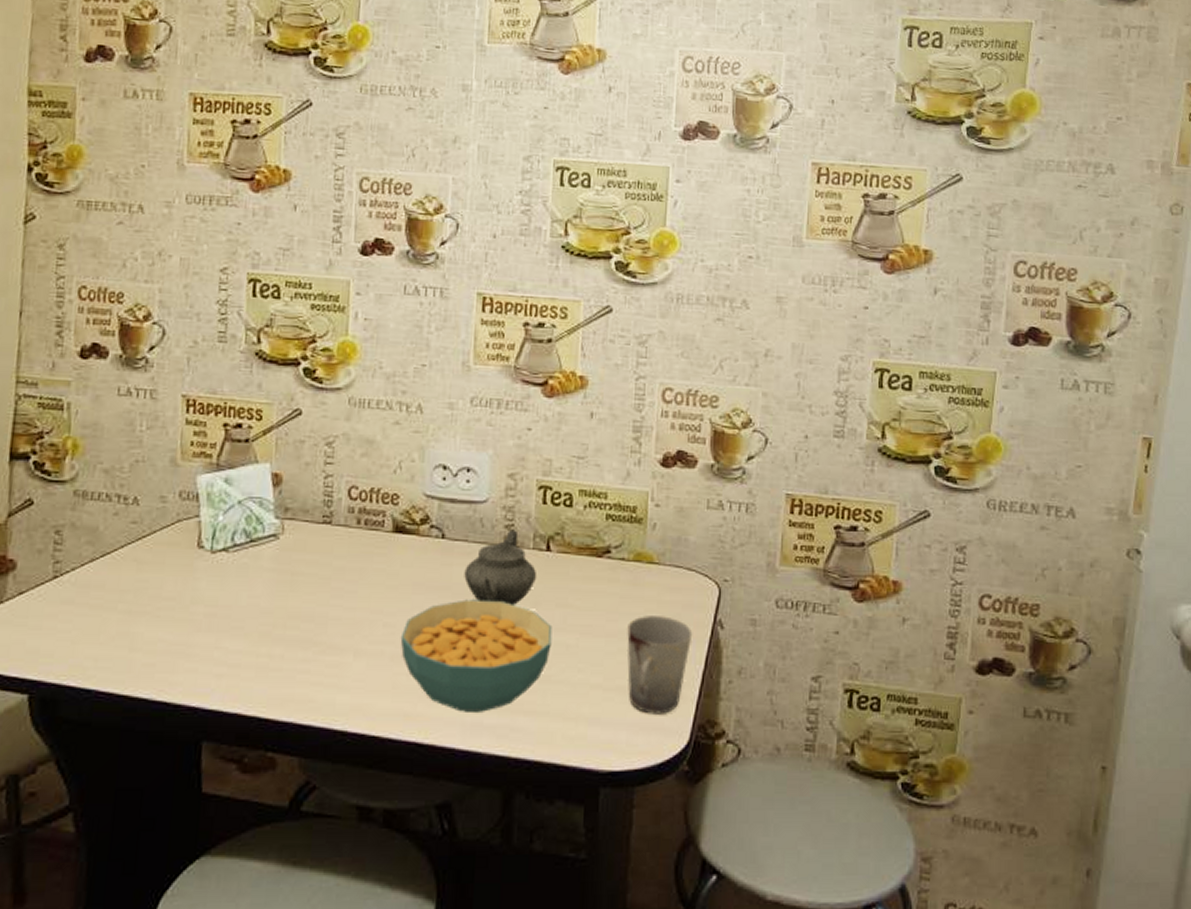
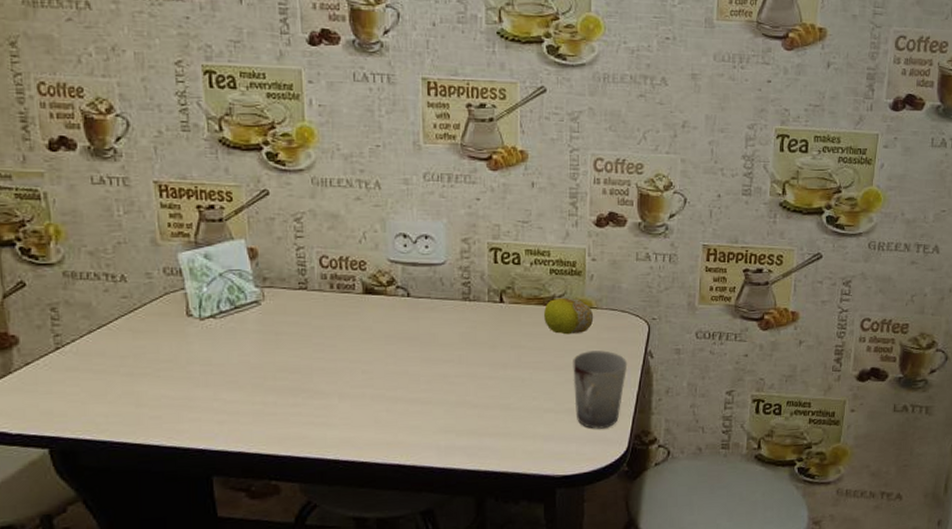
cereal bowl: present [400,599,553,712] -> none [378,346,509,438]
teapot: present [464,529,536,605] -> none [429,286,492,349]
fruit: none [595,548,655,594] -> present [543,297,594,335]

